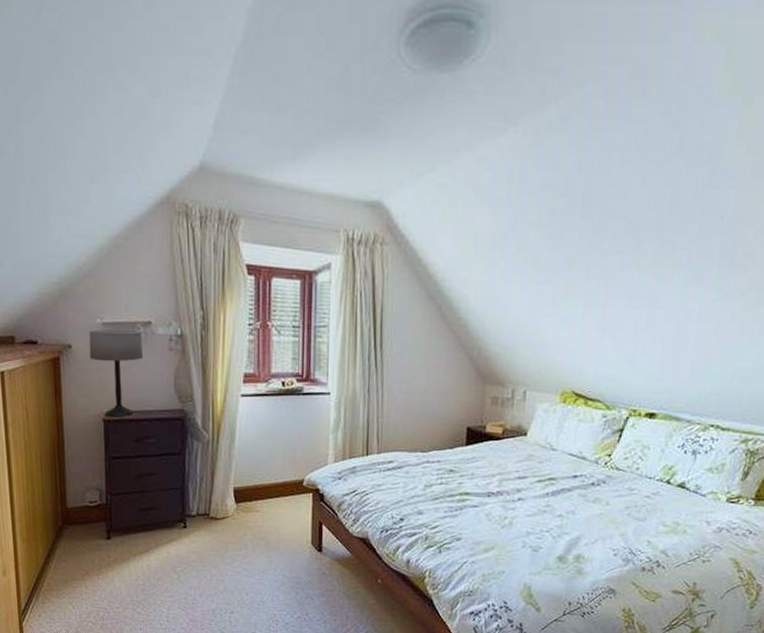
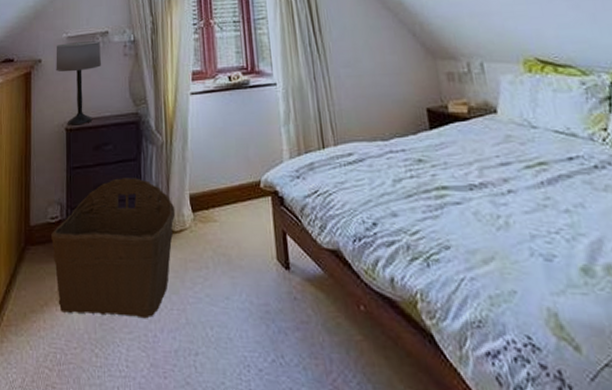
wicker basket: none [90,469,219,587] -> present [51,178,176,319]

